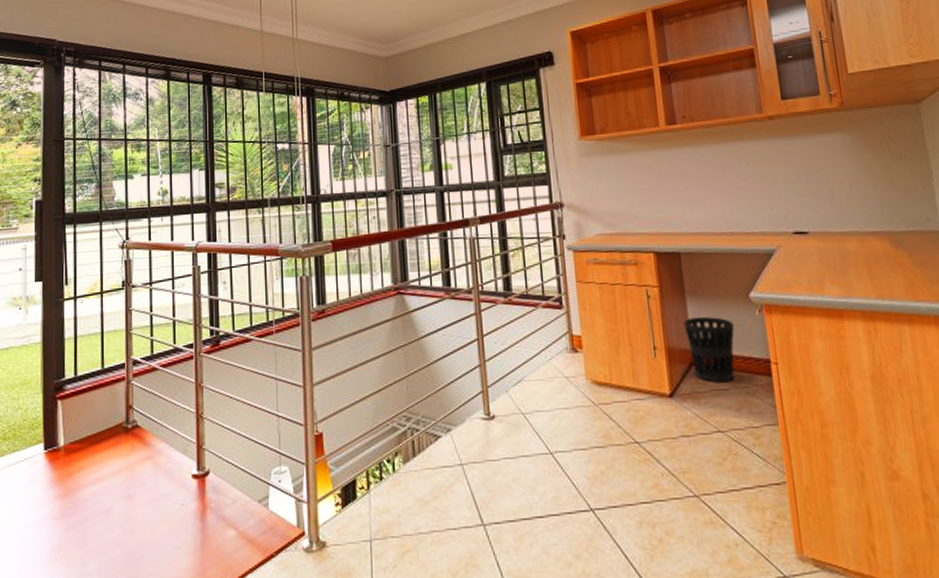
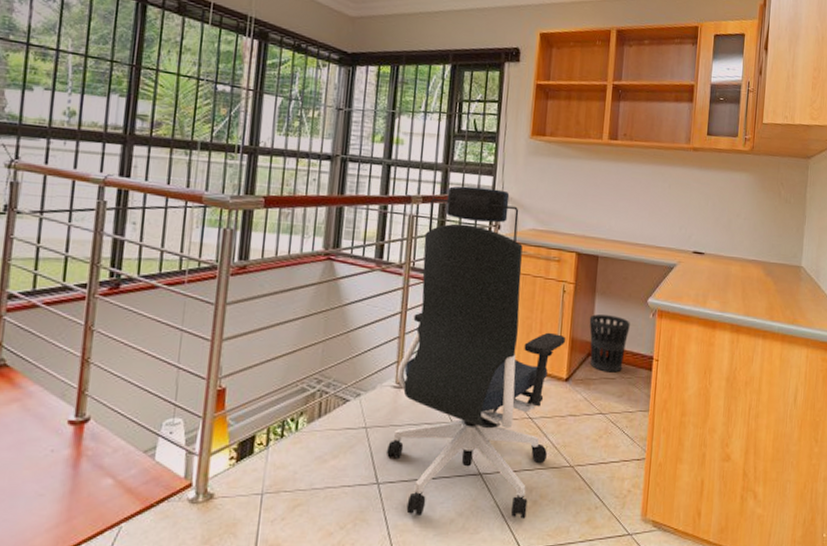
office chair: none [484,198,665,560] -> present [387,186,565,519]

